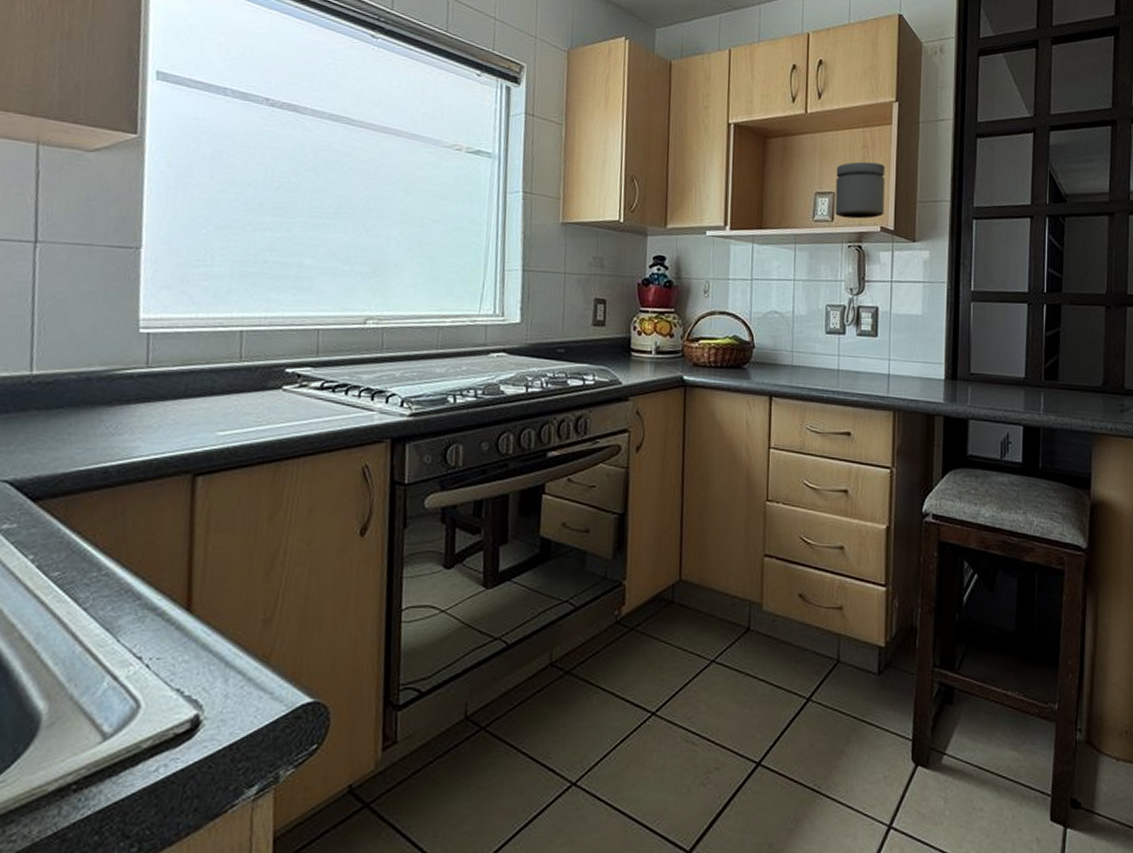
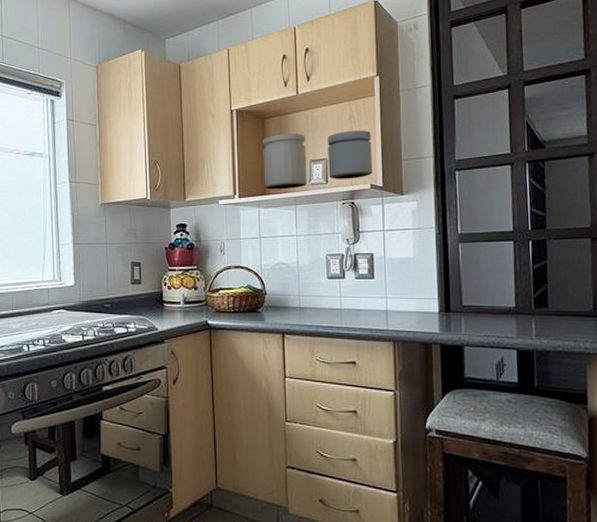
jar: none [760,158,813,225] -> present [263,133,308,190]

